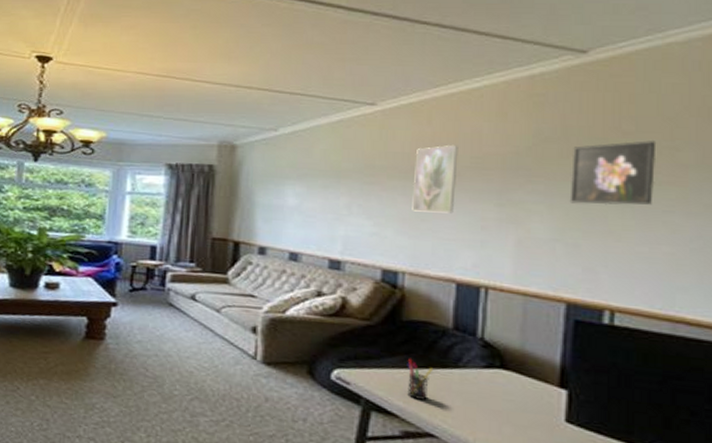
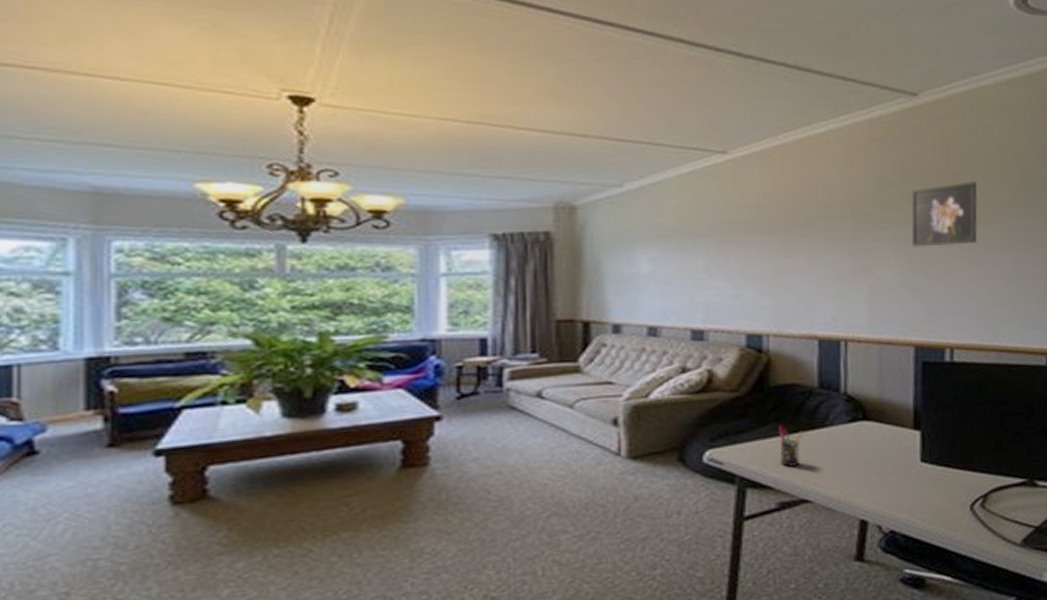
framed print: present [412,145,458,214] -> none [770,194,811,268]

